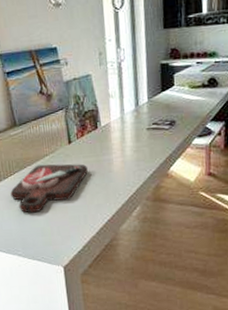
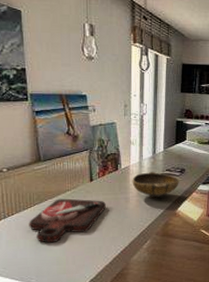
bowl: none [114,126,170,159] -> present [132,171,179,199]

